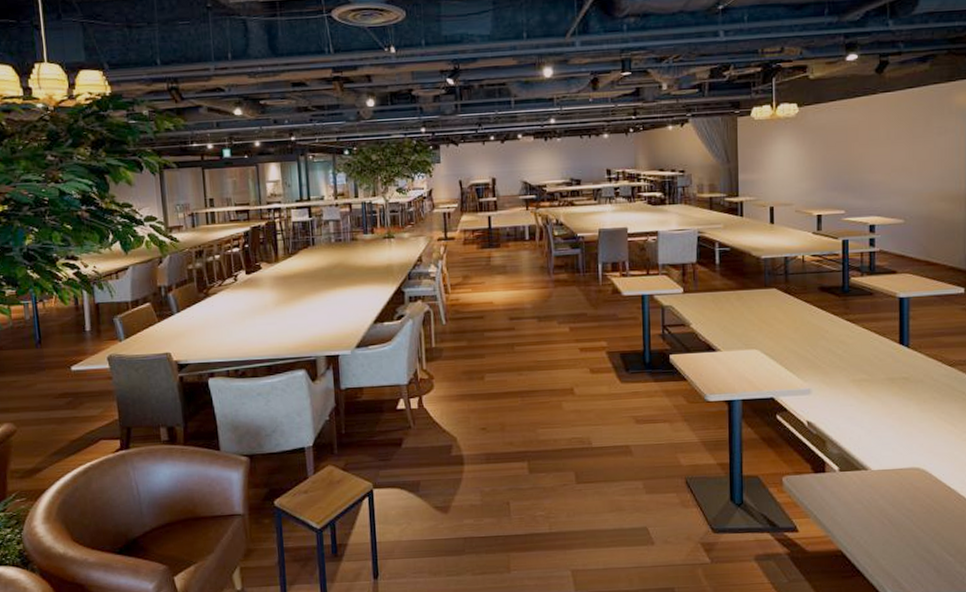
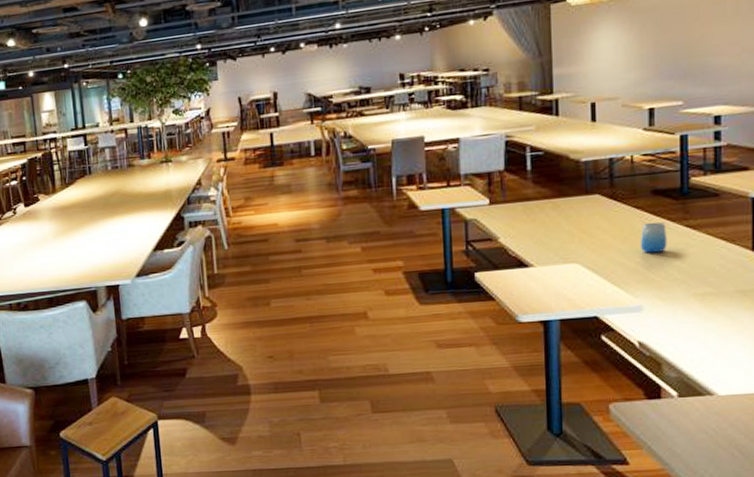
cup: none [809,315,831,343] -> present [639,222,667,253]

